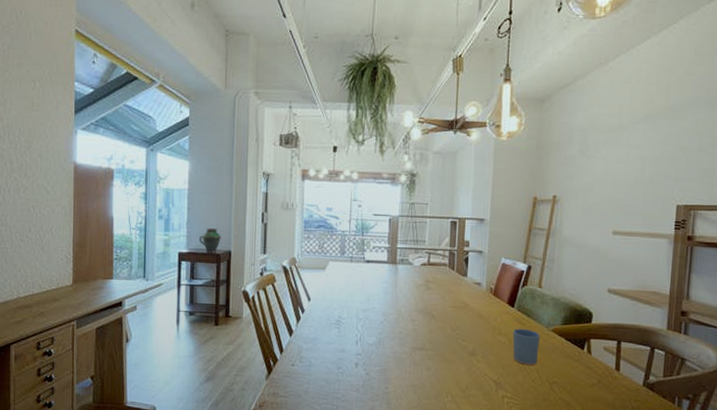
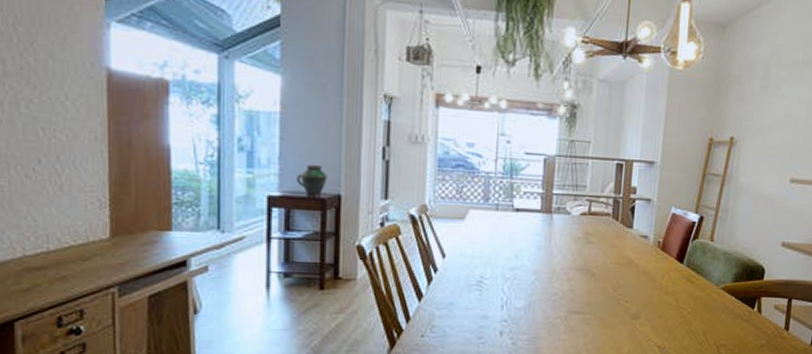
mug: present [512,328,540,365] -> none [679,287,710,327]

